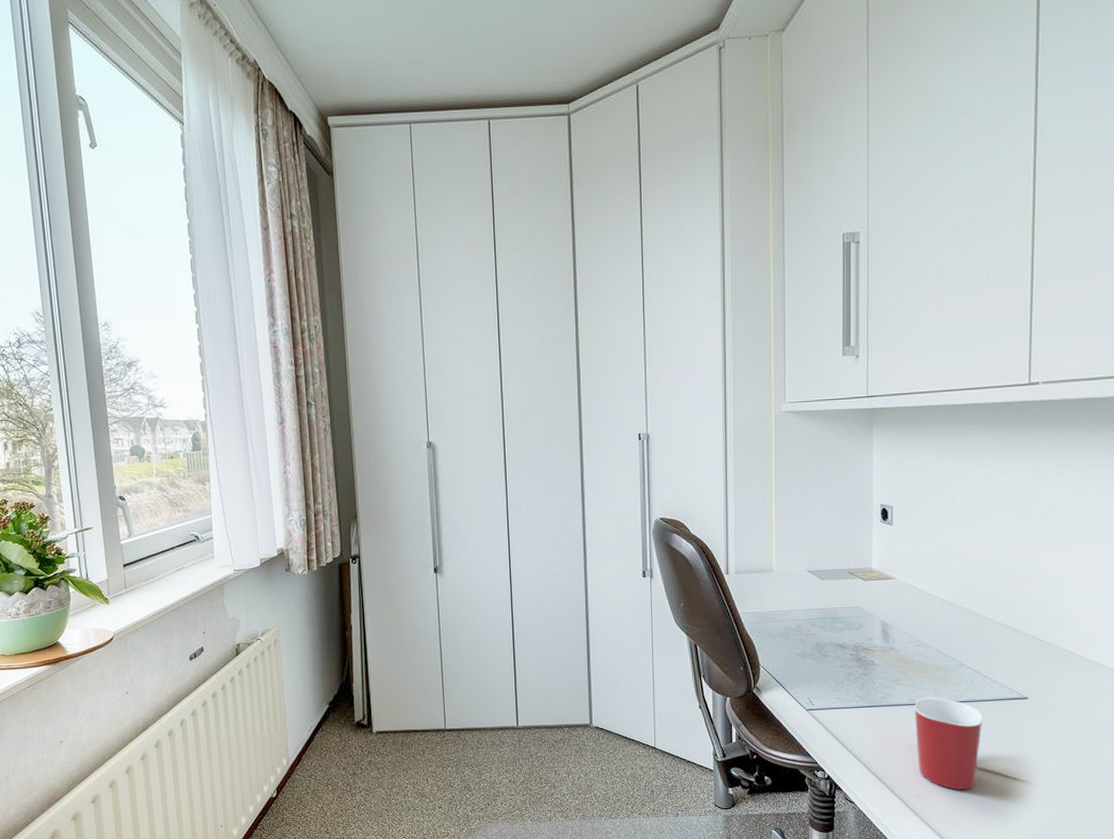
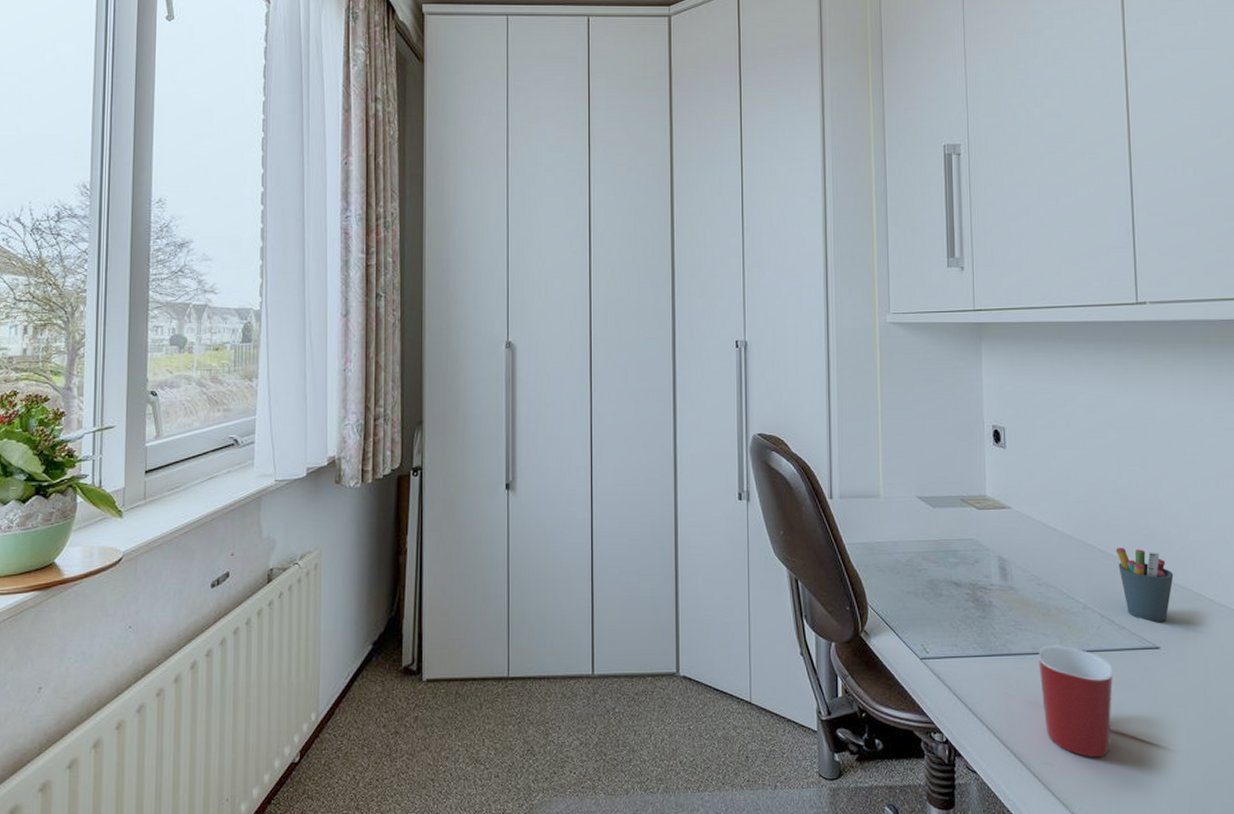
pen holder: none [992,611,1046,676] -> present [1115,547,1174,622]

